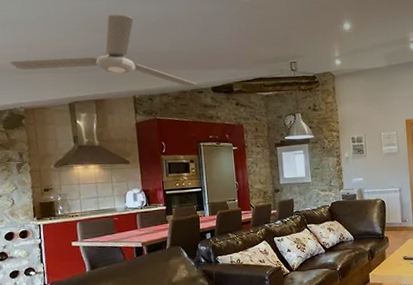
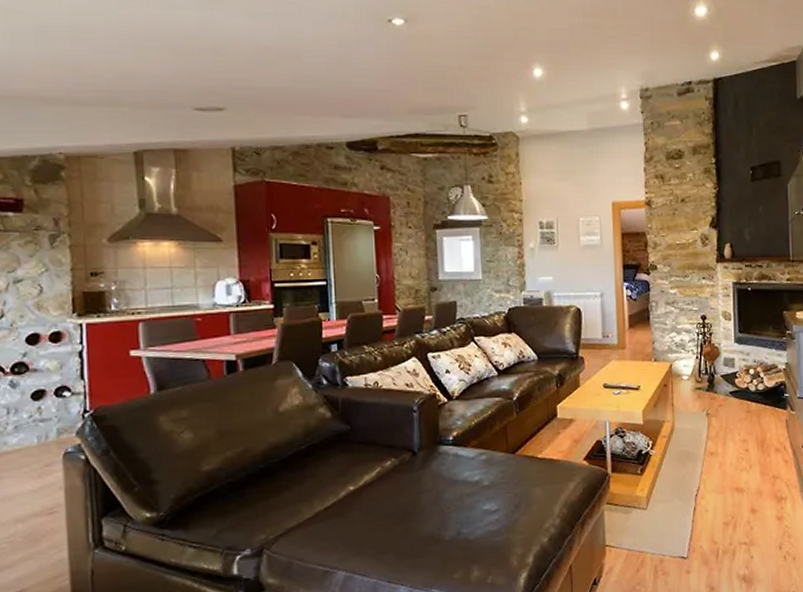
ceiling fan: present [10,14,198,87] -> none [45,30,327,140]

